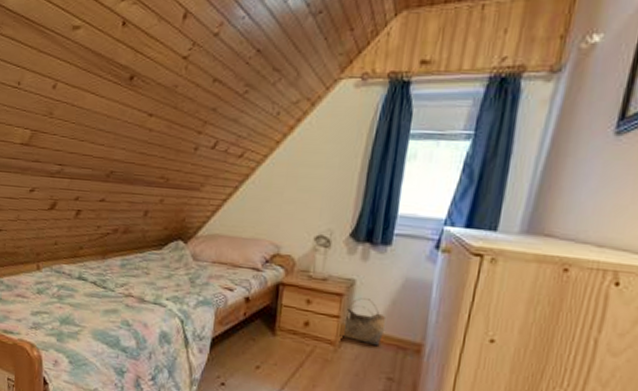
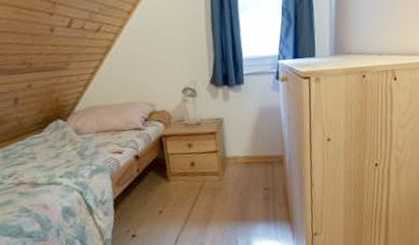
basket: present [339,298,387,347] -> none [221,131,254,167]

